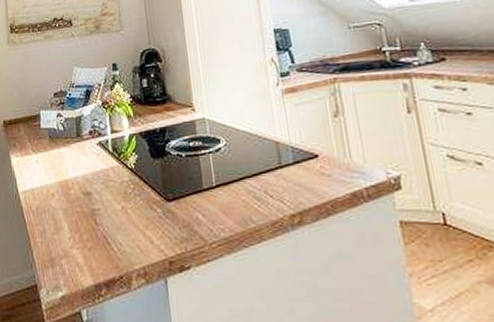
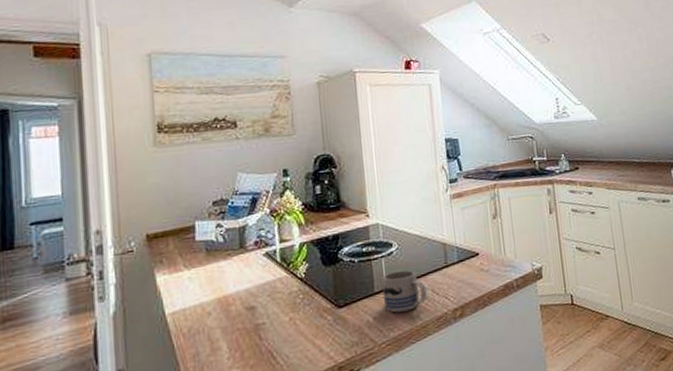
mug: none [210,168,260,212] -> present [382,270,427,313]

